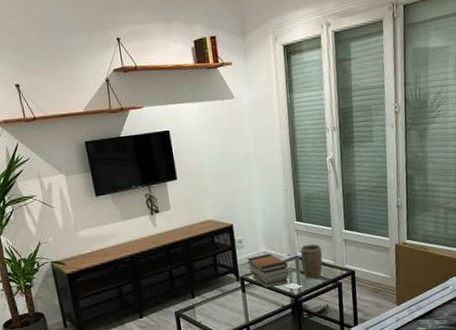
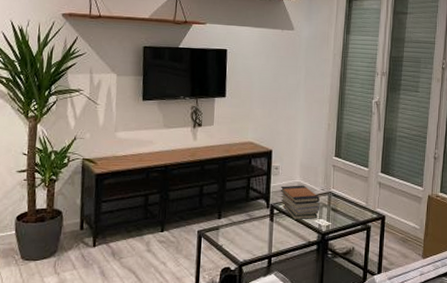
plant pot: present [300,244,323,279] -> none [333,182,356,218]

